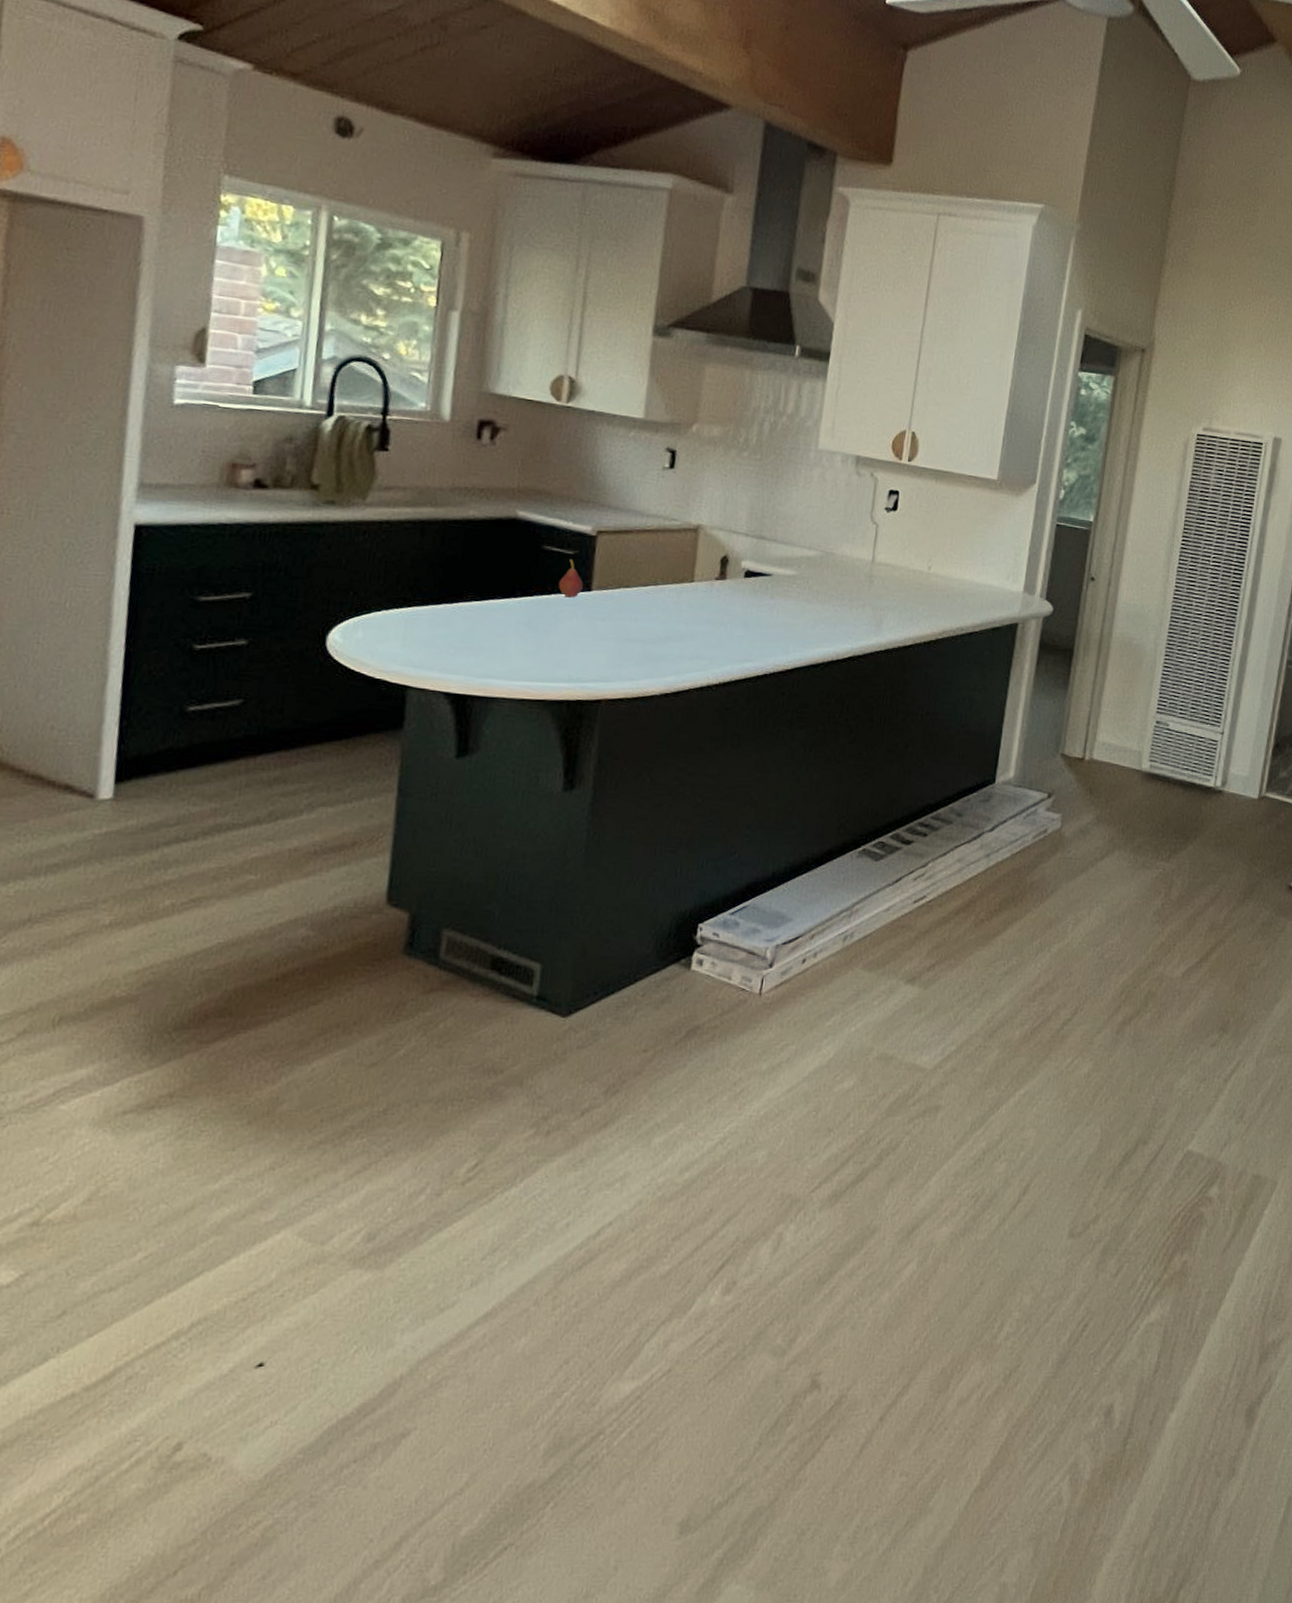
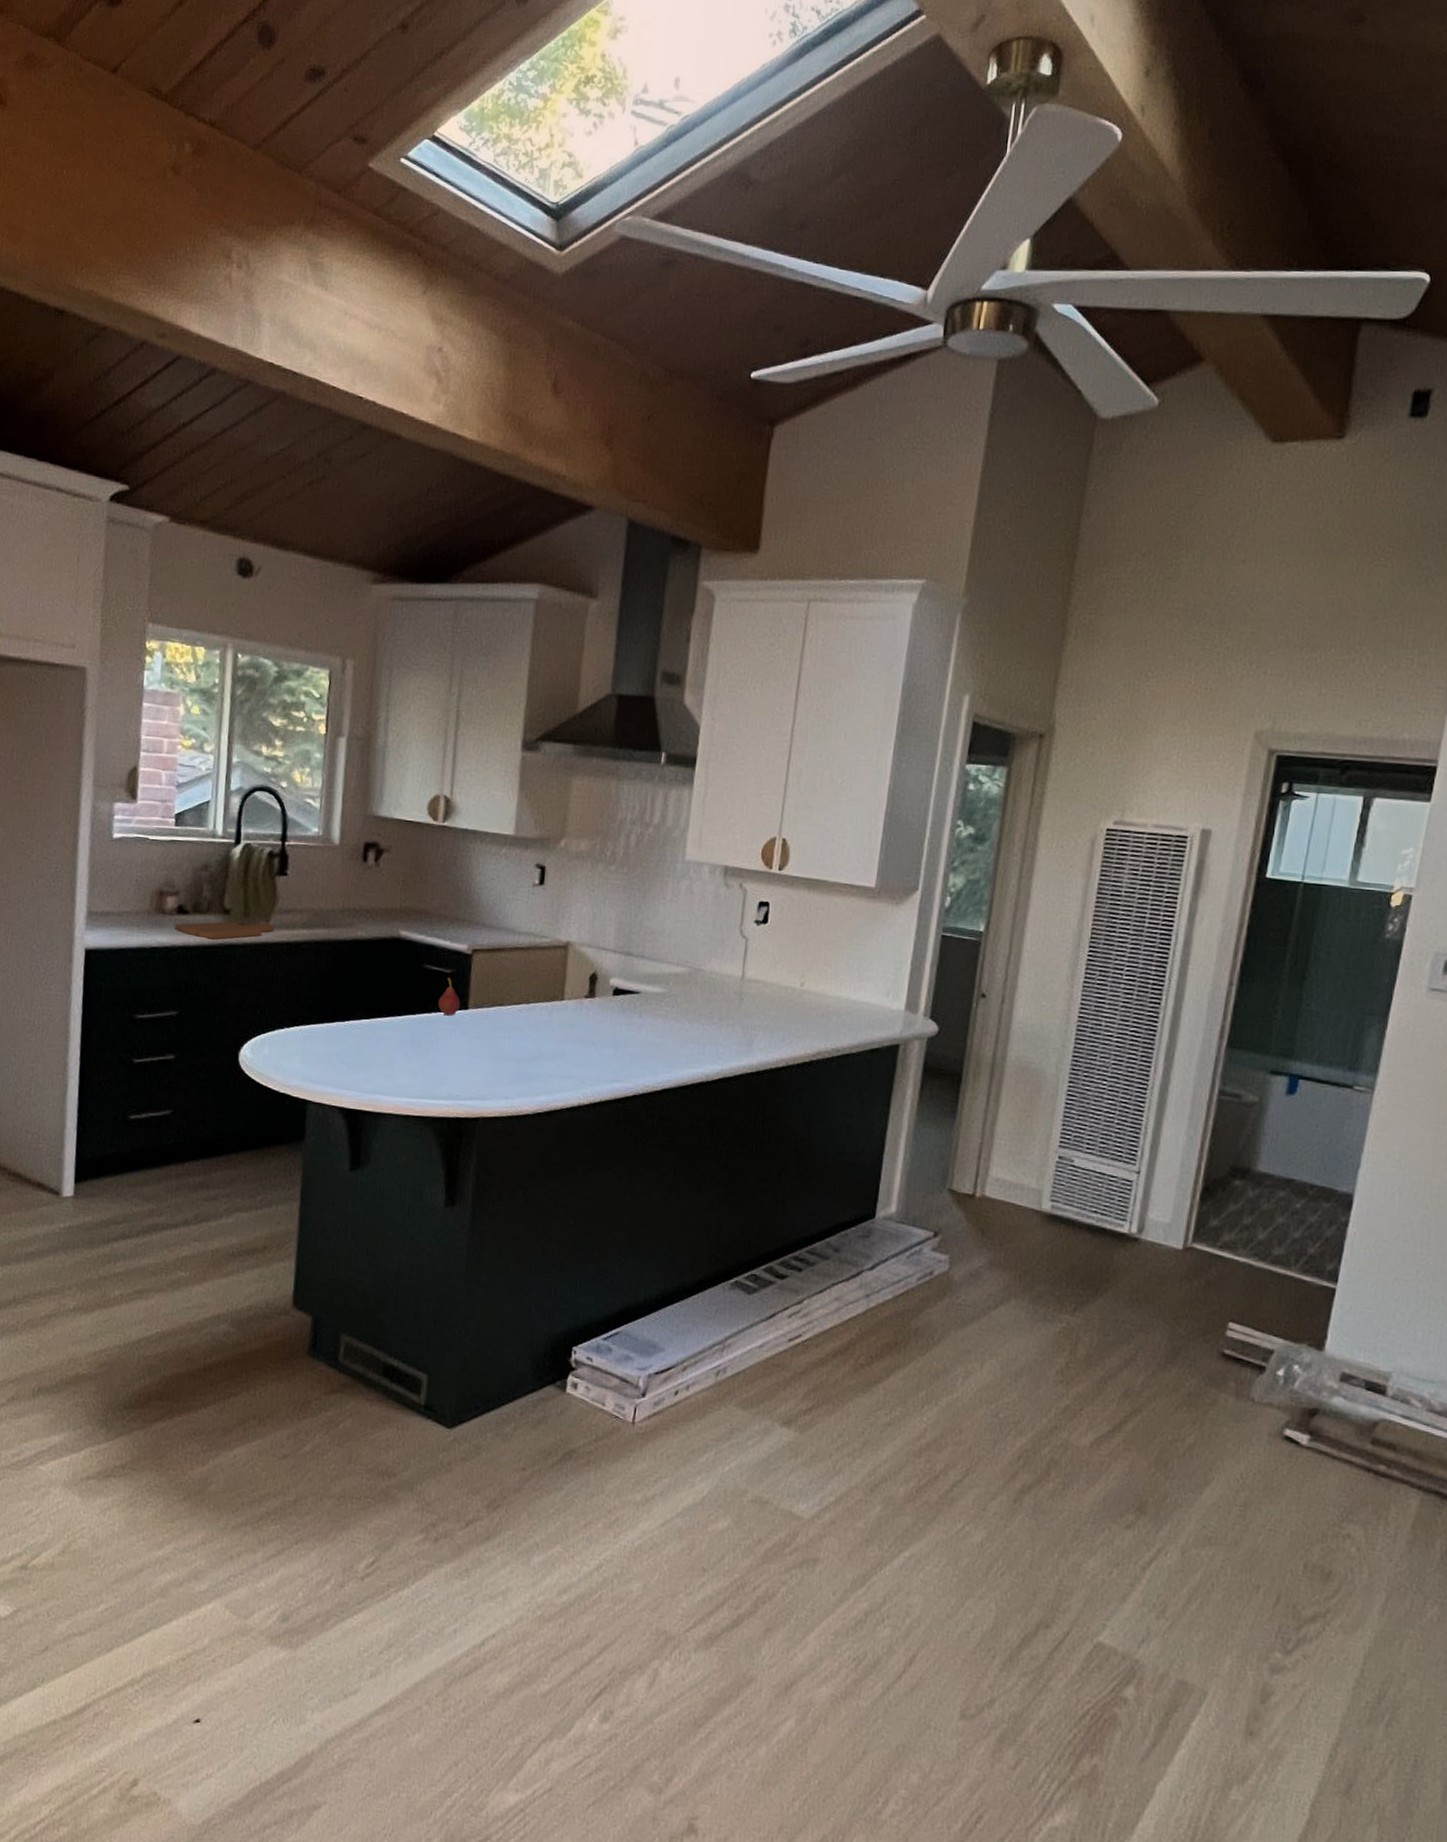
cutting board: none [250,497,372,517] -> present [174,921,275,940]

